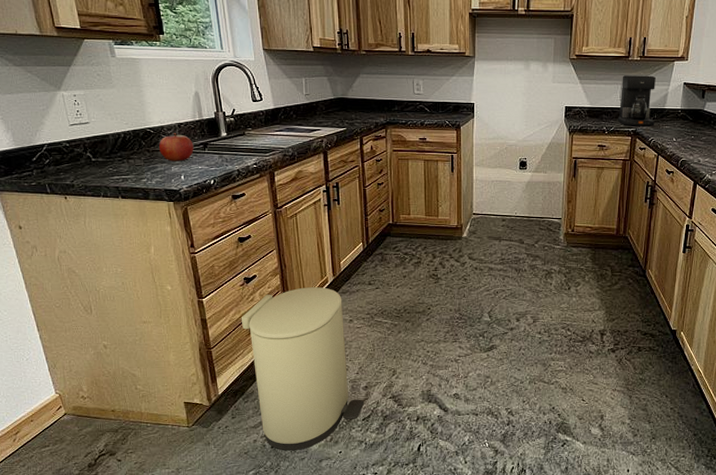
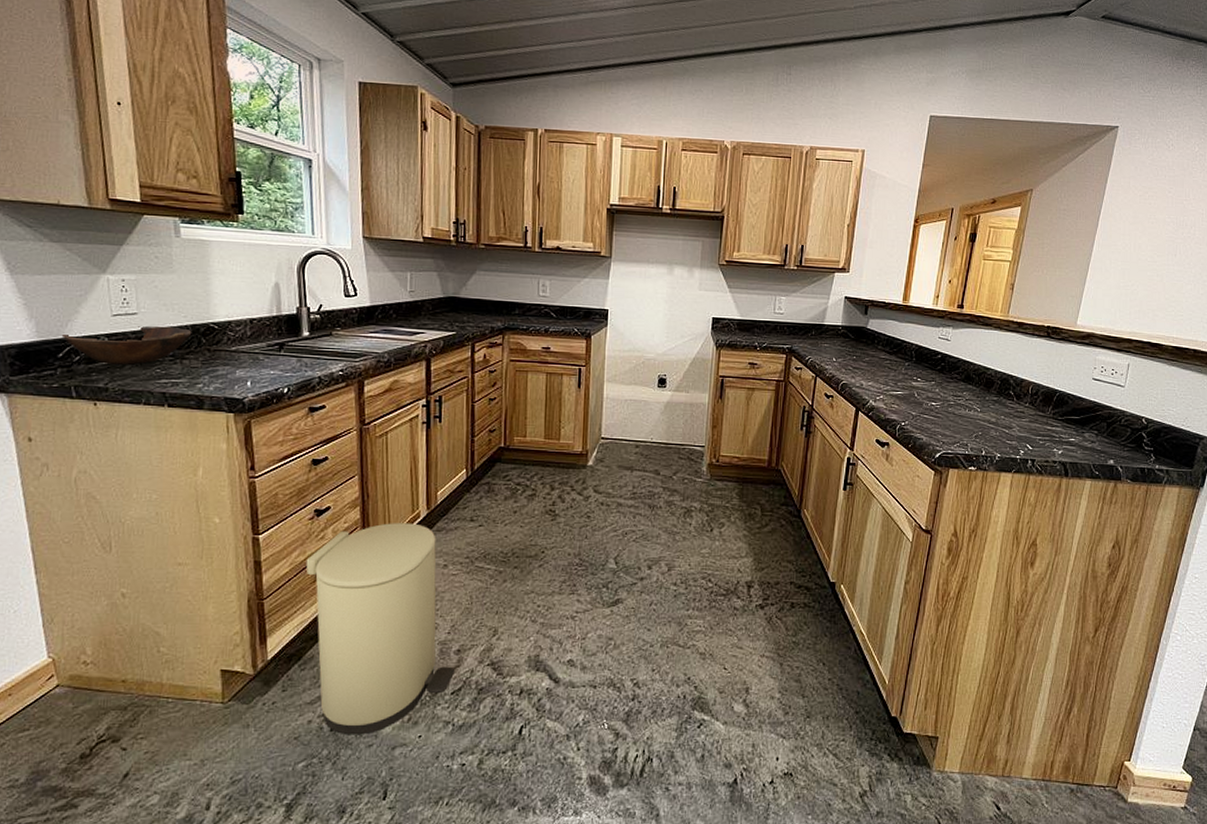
bowl: none [33,132,134,166] -> present [61,325,192,366]
fruit: present [159,133,194,161] -> none [223,330,267,364]
coffee maker: present [618,75,656,126] -> none [772,286,814,344]

